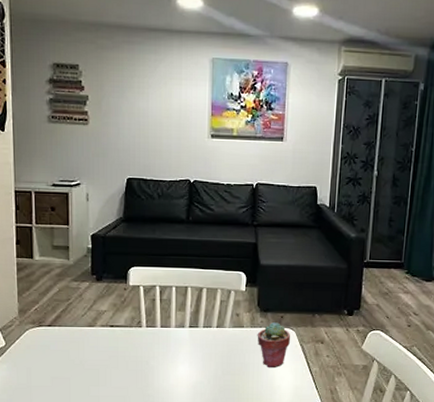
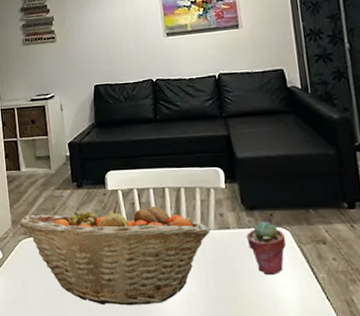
fruit basket: none [27,296,225,393] -> present [18,201,210,306]

